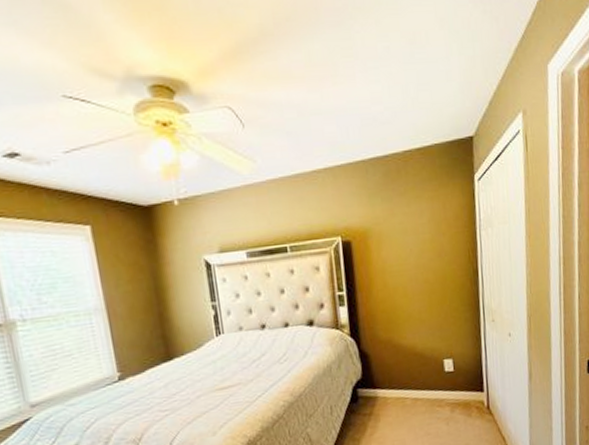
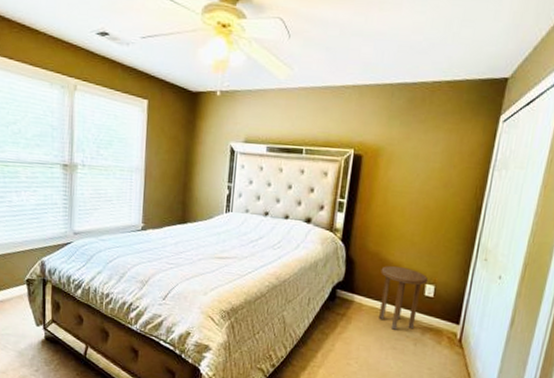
side table: none [397,348,445,415] -> present [379,265,429,330]

